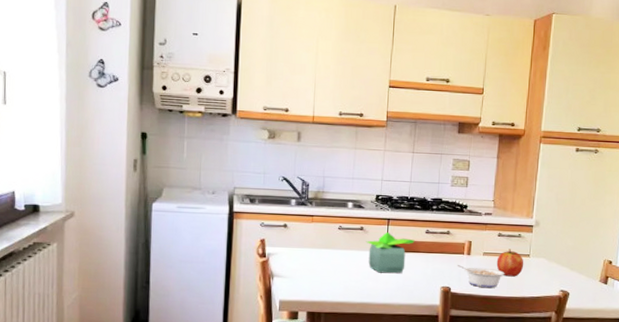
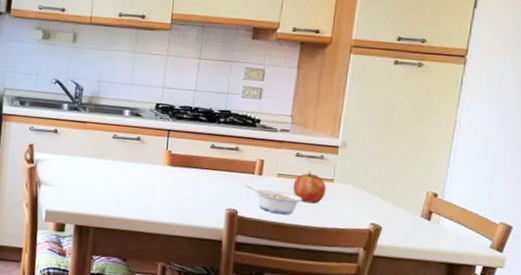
potted plant: present [366,231,415,274] -> none [142,144,198,190]

